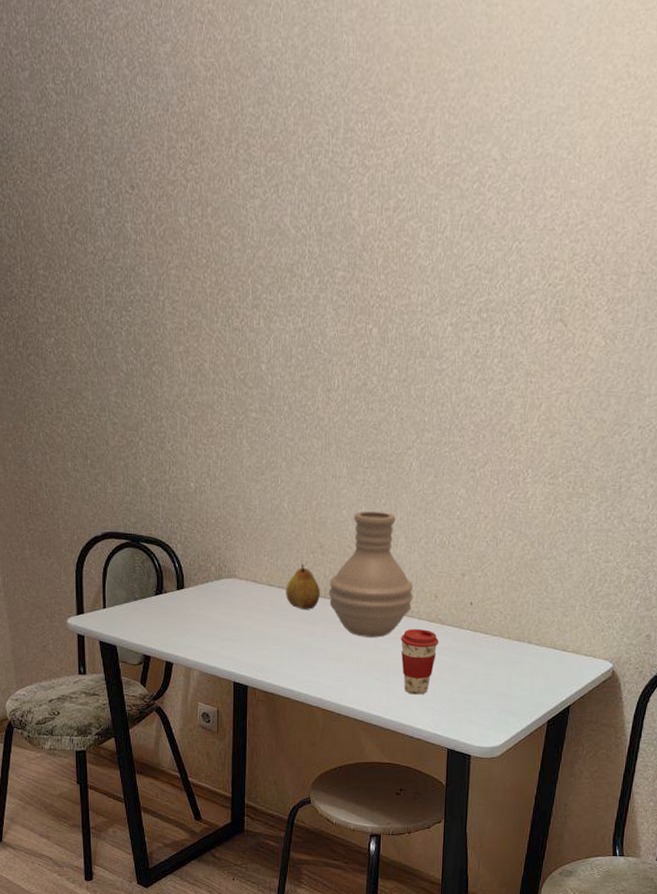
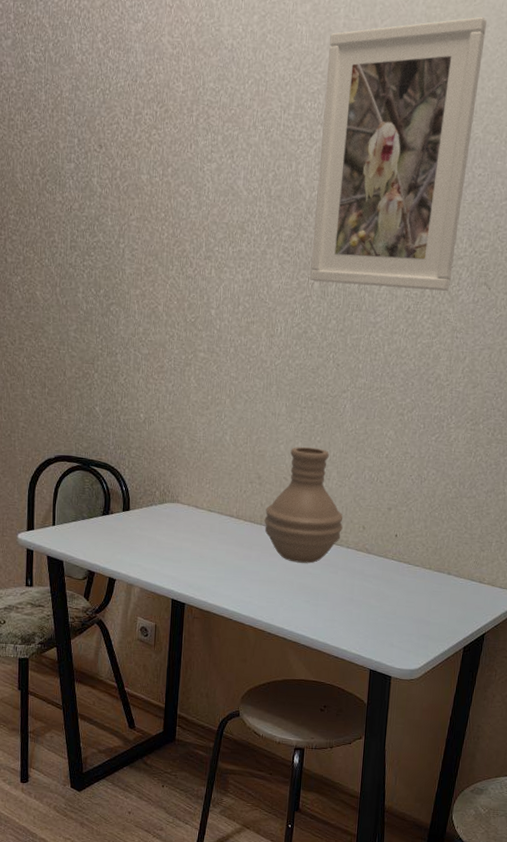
fruit: present [286,564,320,610] -> none [224,492,257,535]
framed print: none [368,12,555,330] -> present [310,16,487,291]
coffee cup: present [401,629,440,695] -> none [329,557,366,618]

